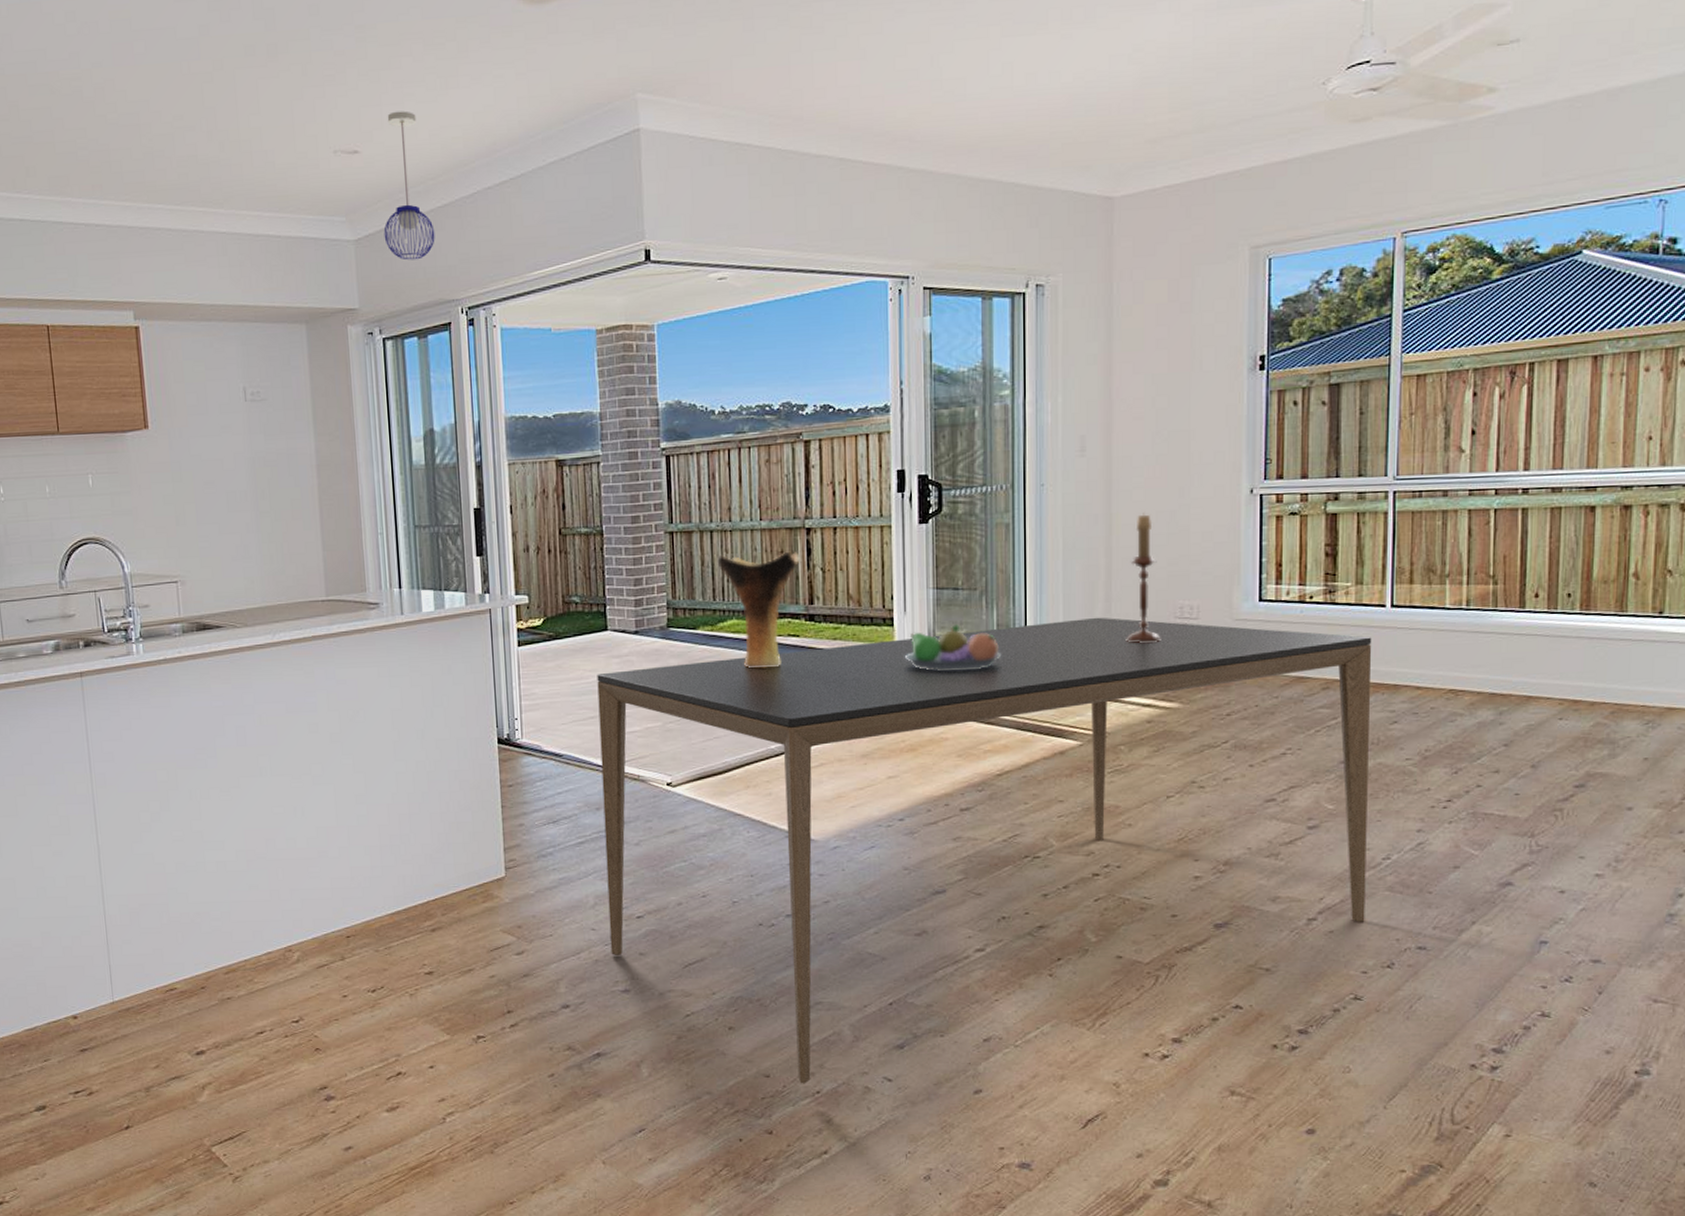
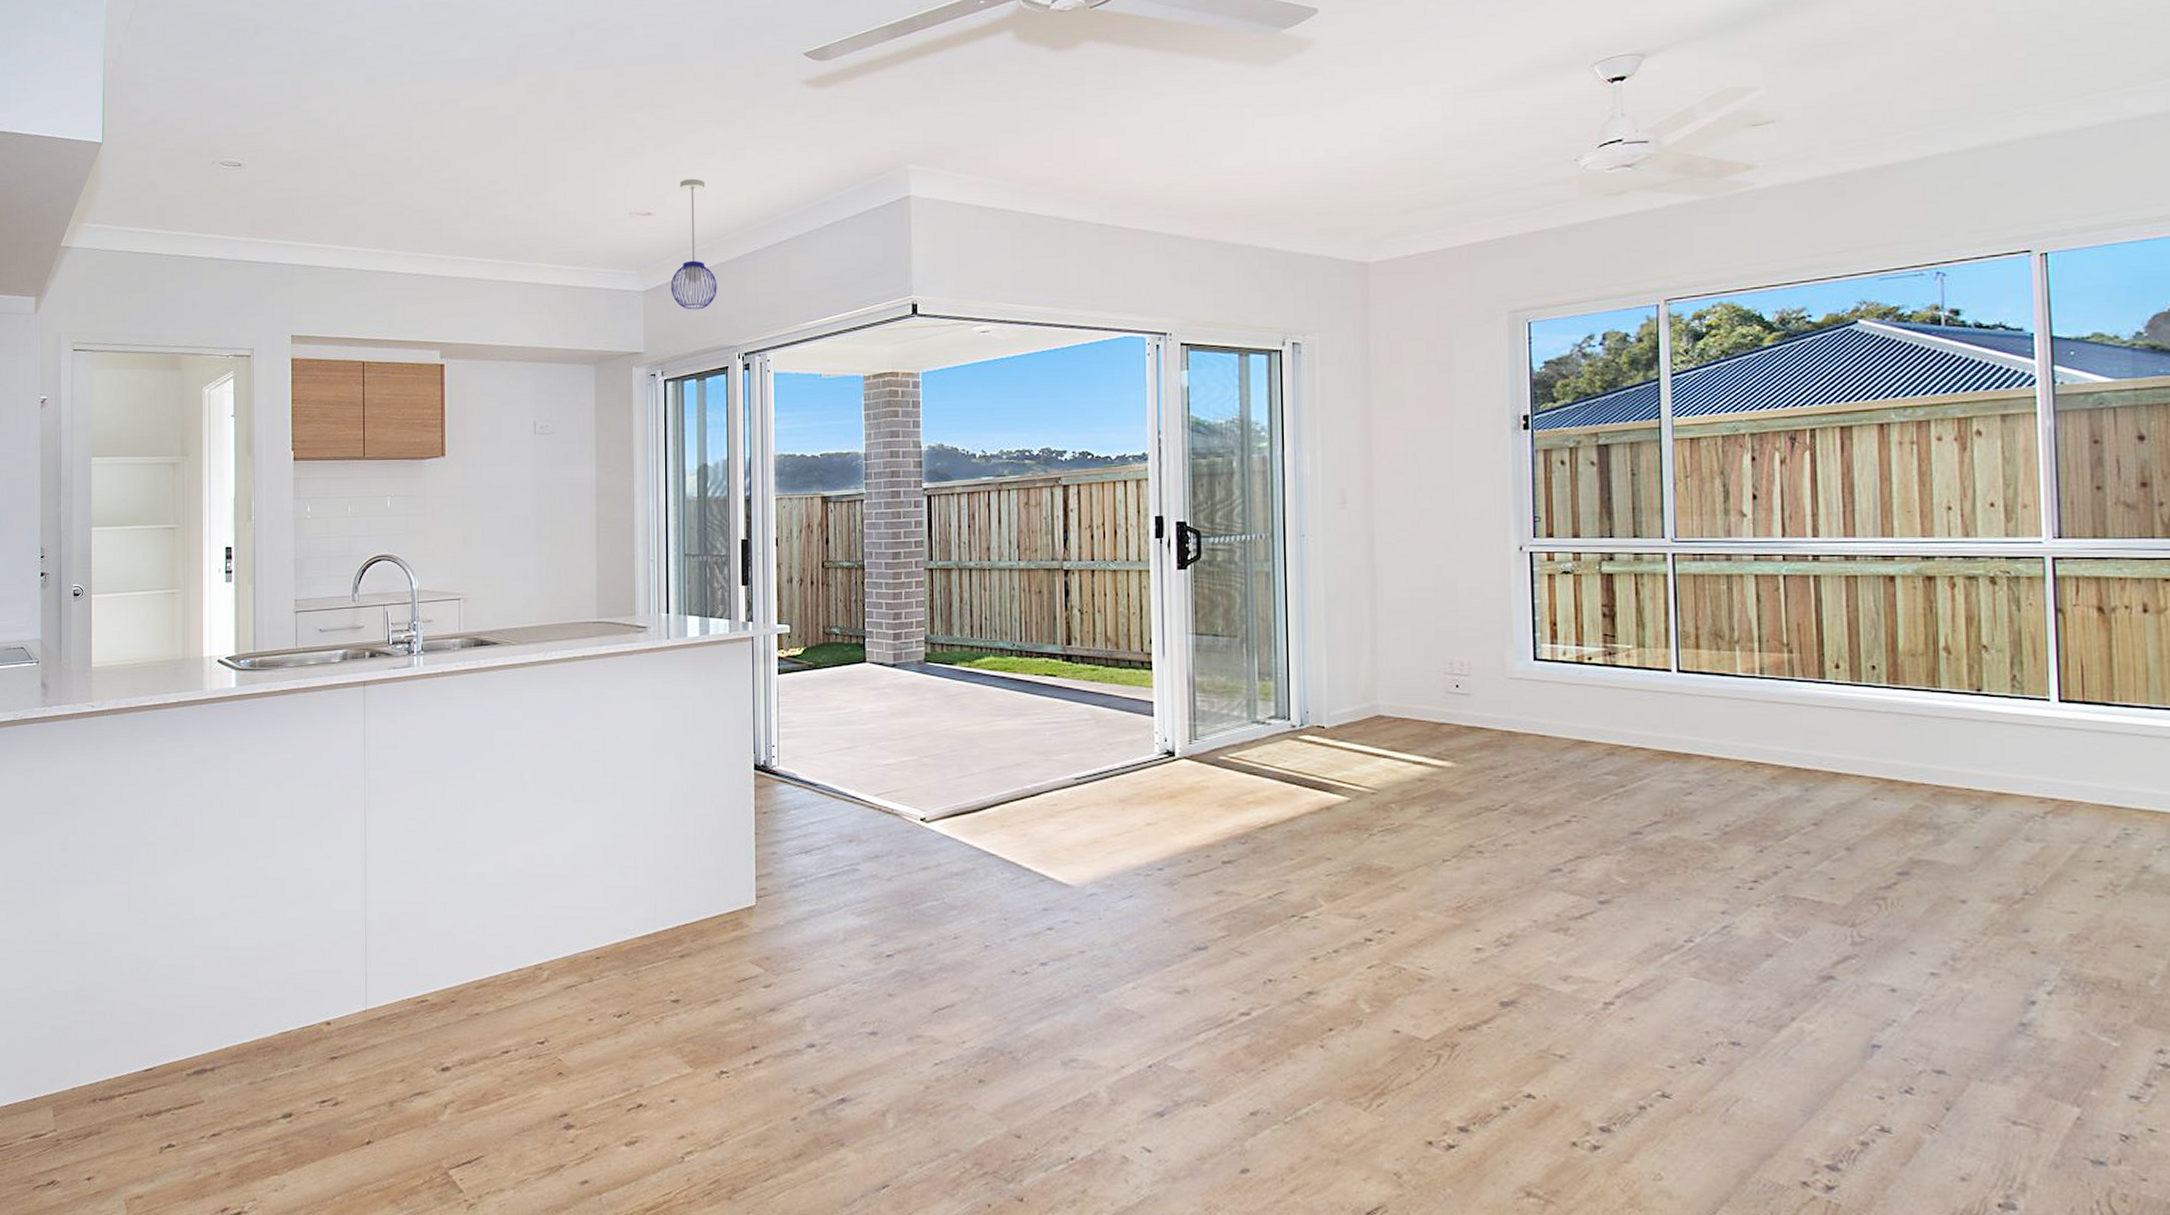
dining table: present [597,617,1372,1084] -> none [854,669,1669,1148]
vase: present [717,551,800,669] -> none [975,591,1058,707]
fruit bowl: present [905,624,1002,671] -> none [1164,671,1264,718]
candlestick: present [1126,513,1163,643] -> none [1393,566,1432,698]

